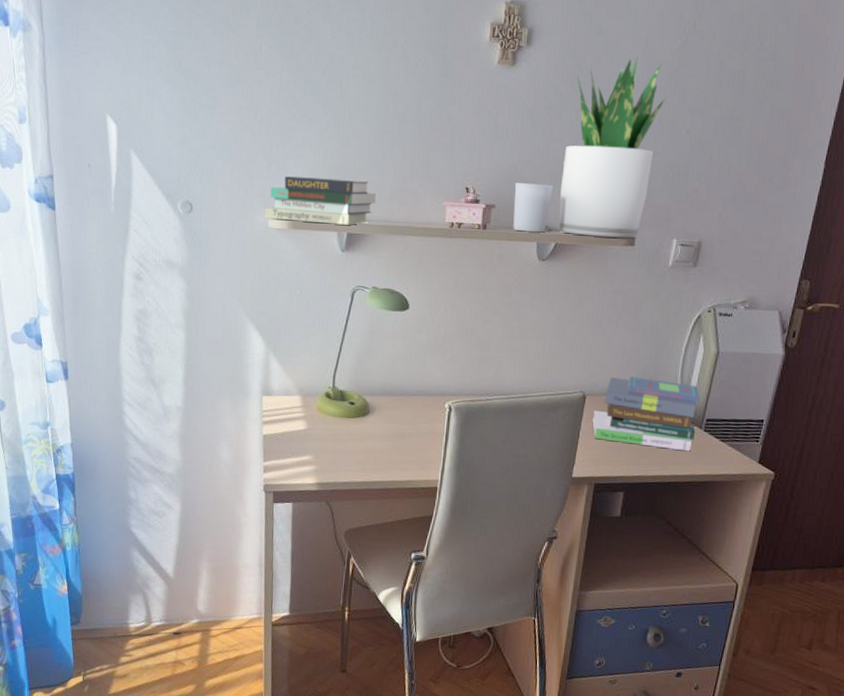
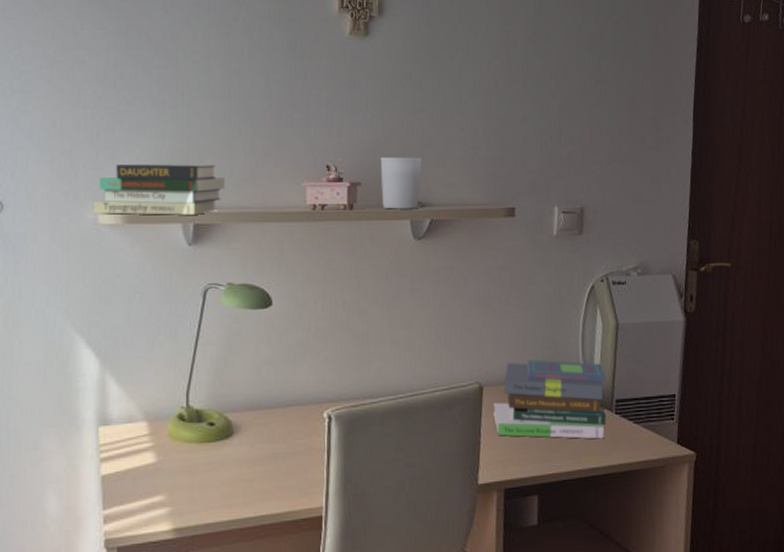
planter: present [558,57,665,239] -> none [430,23,527,210]

